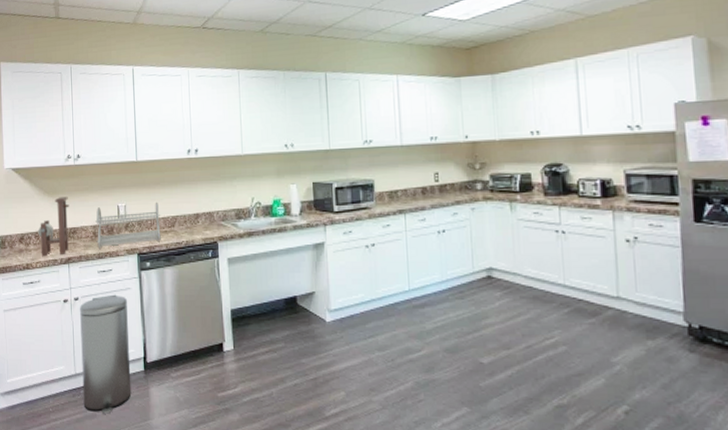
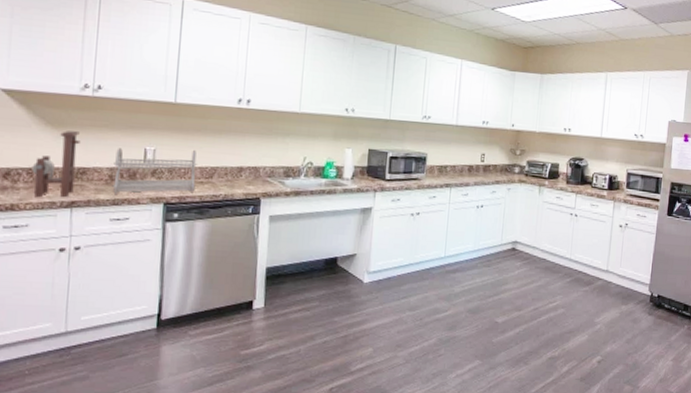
pedal bin: present [79,294,132,414] -> none [73,245,144,375]

